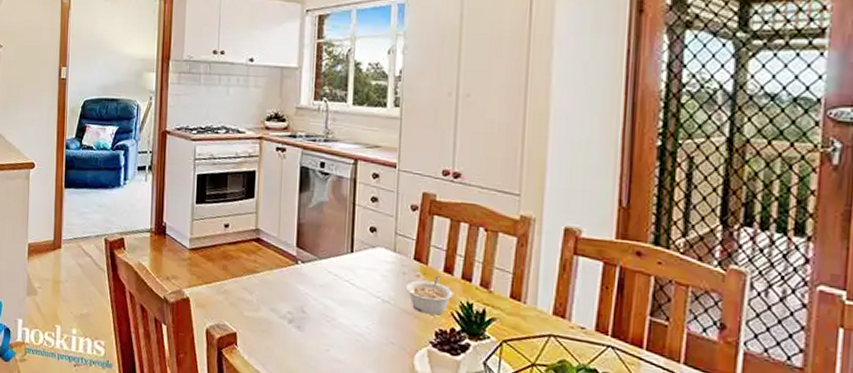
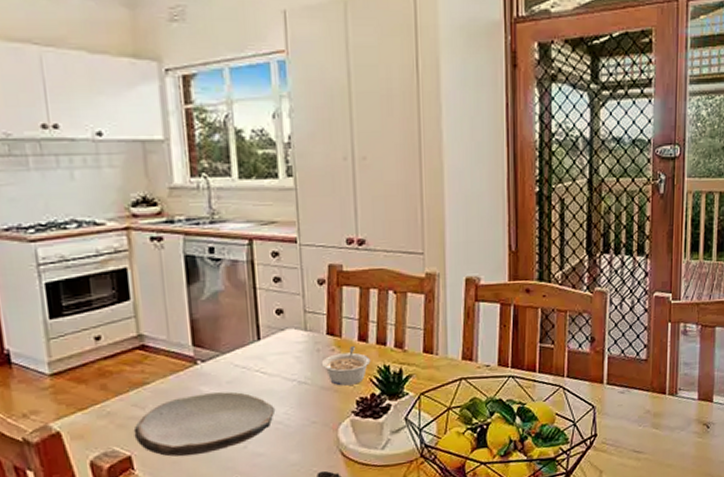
plate: none [241,290,359,348] -> present [133,391,276,457]

